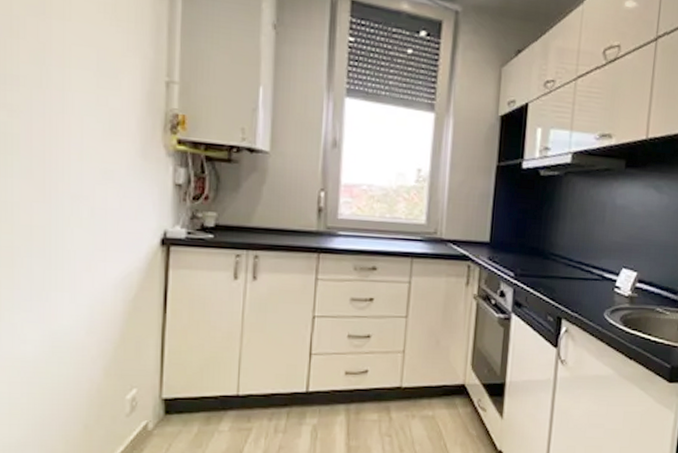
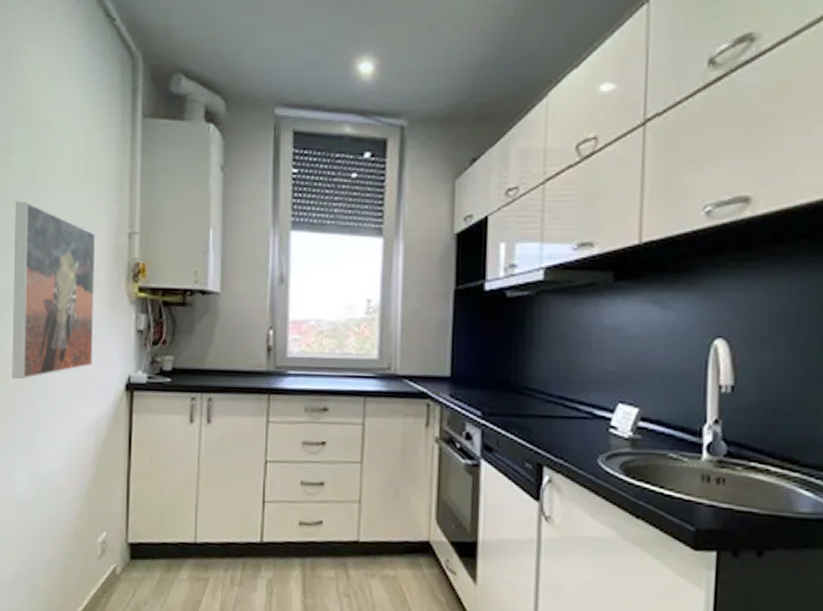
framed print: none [17,31,126,230] -> present [12,201,96,380]

